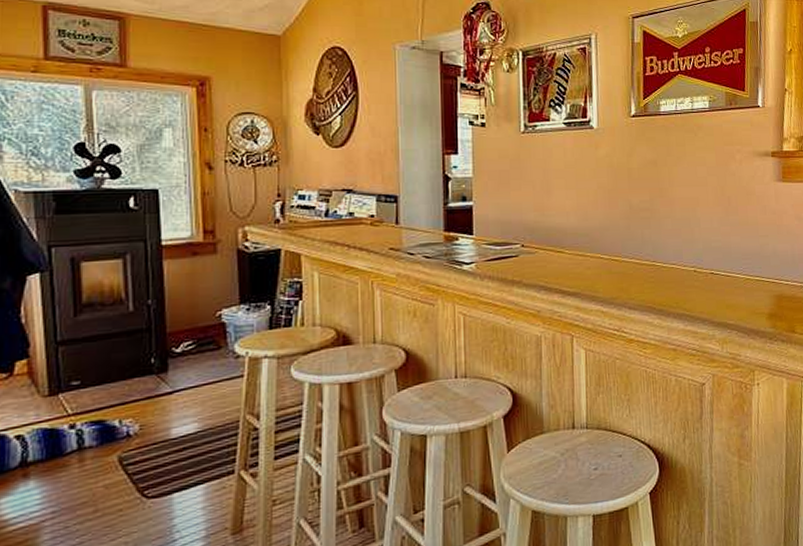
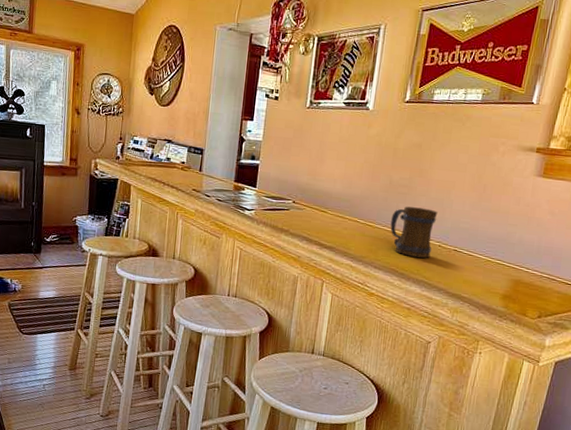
beer mug: none [638,231,687,289] -> present [390,206,438,258]

